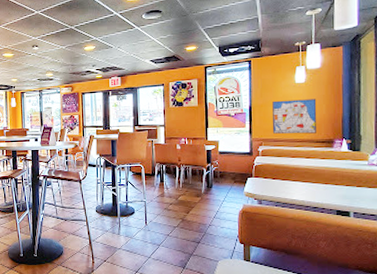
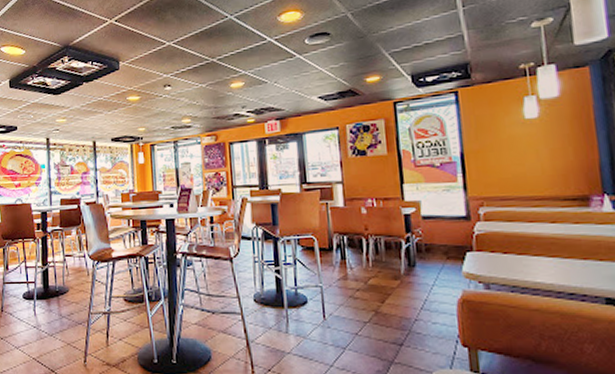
wall art: present [272,99,317,134] -> none [493,139,562,190]

